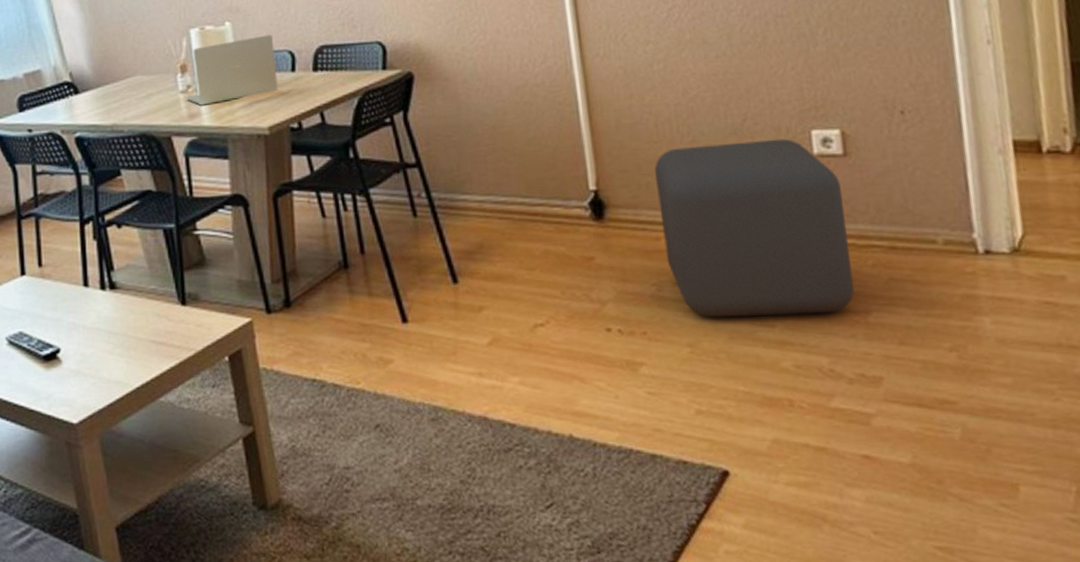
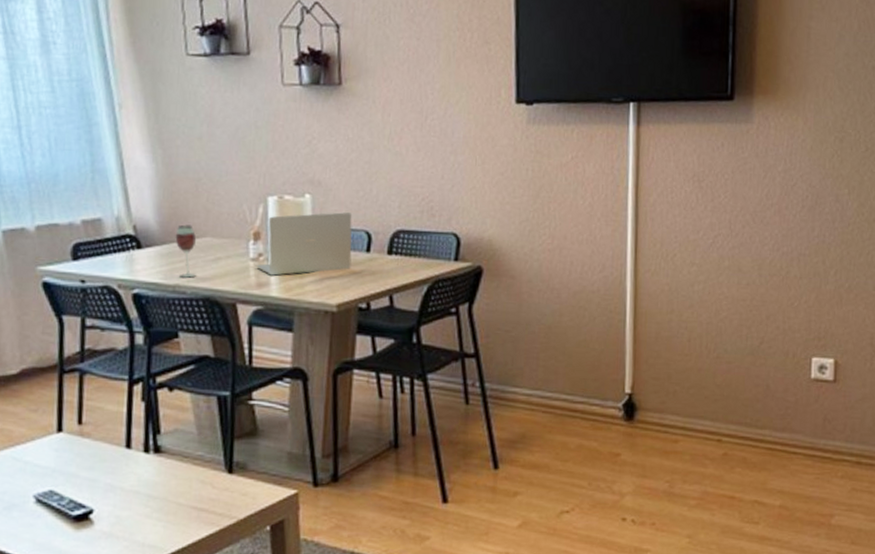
wineglass: none [107,65,132,117] -> present [174,224,198,278]
cube: present [654,138,854,318] -> none [681,362,827,515]

